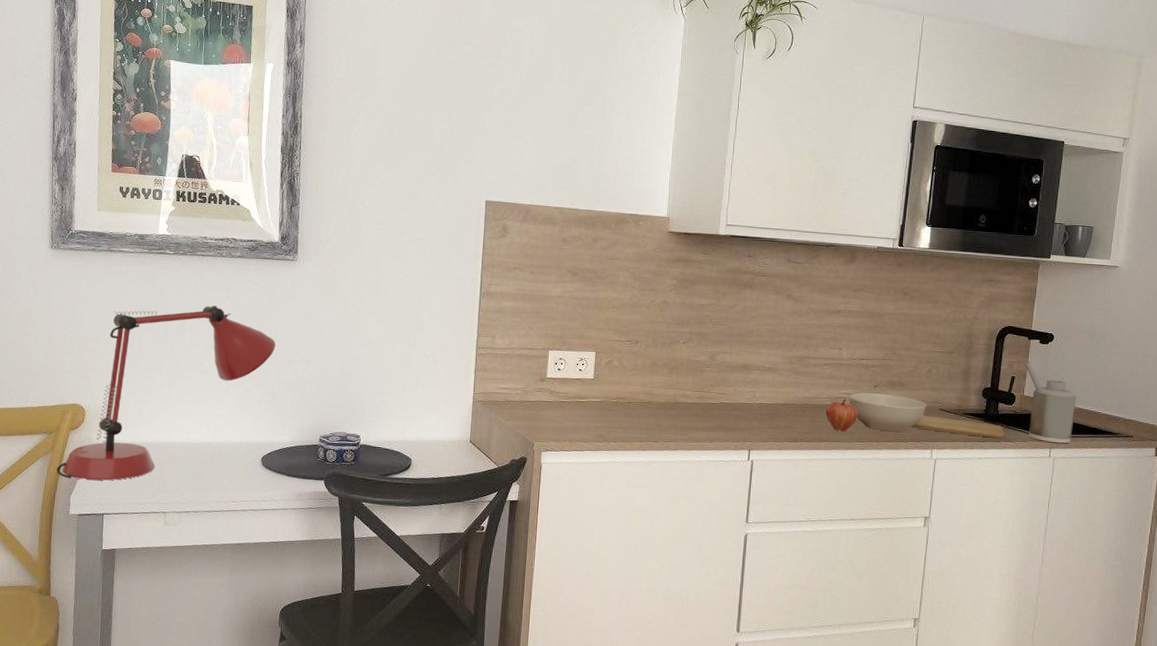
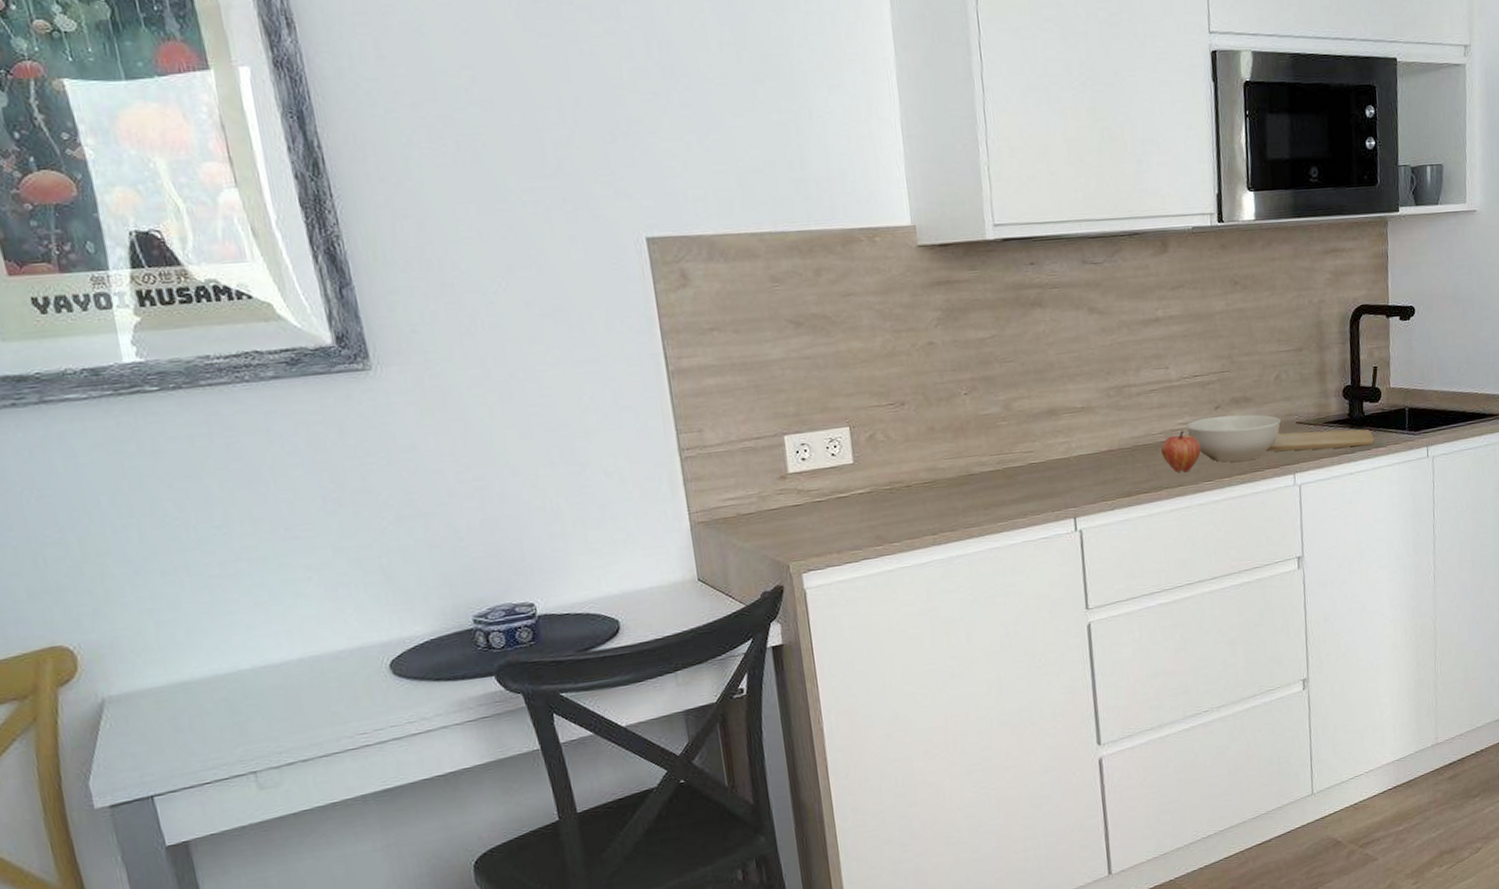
desk lamp: present [56,305,276,481] -> none [51,457,370,759]
soap dispenser: present [1024,360,1077,445] -> none [1386,343,1450,441]

